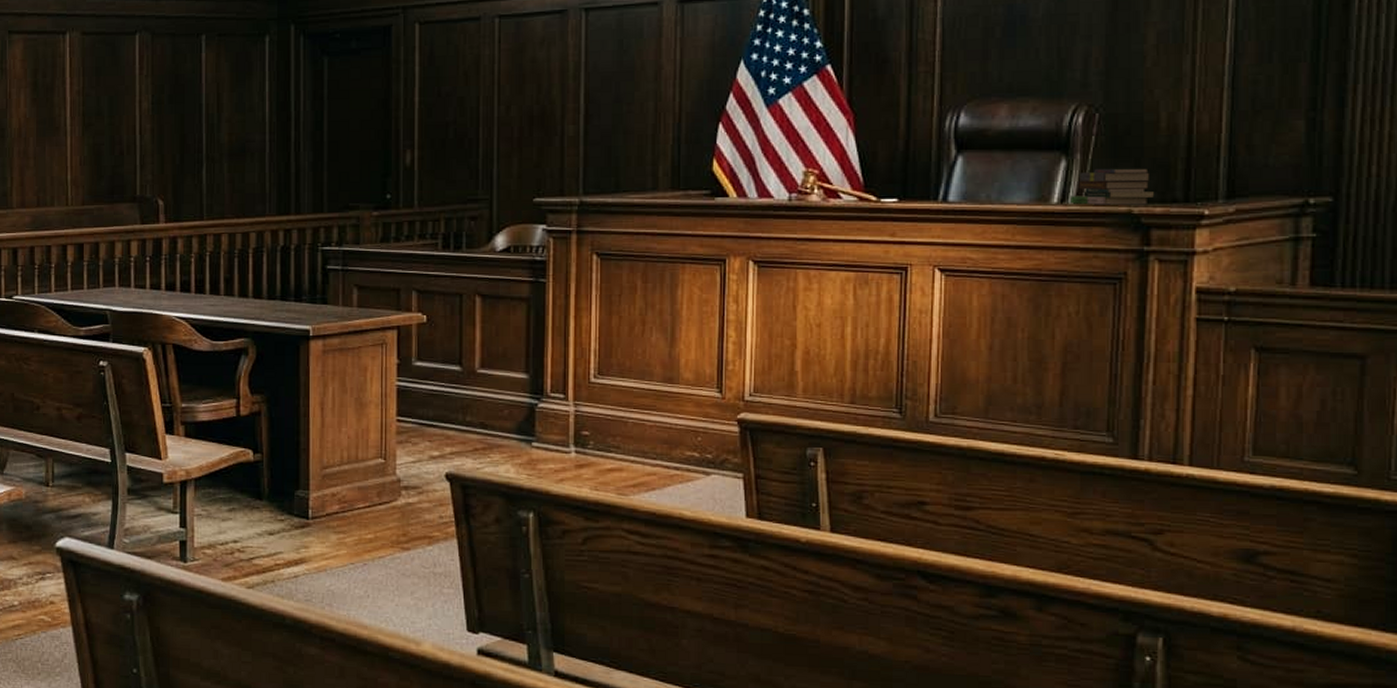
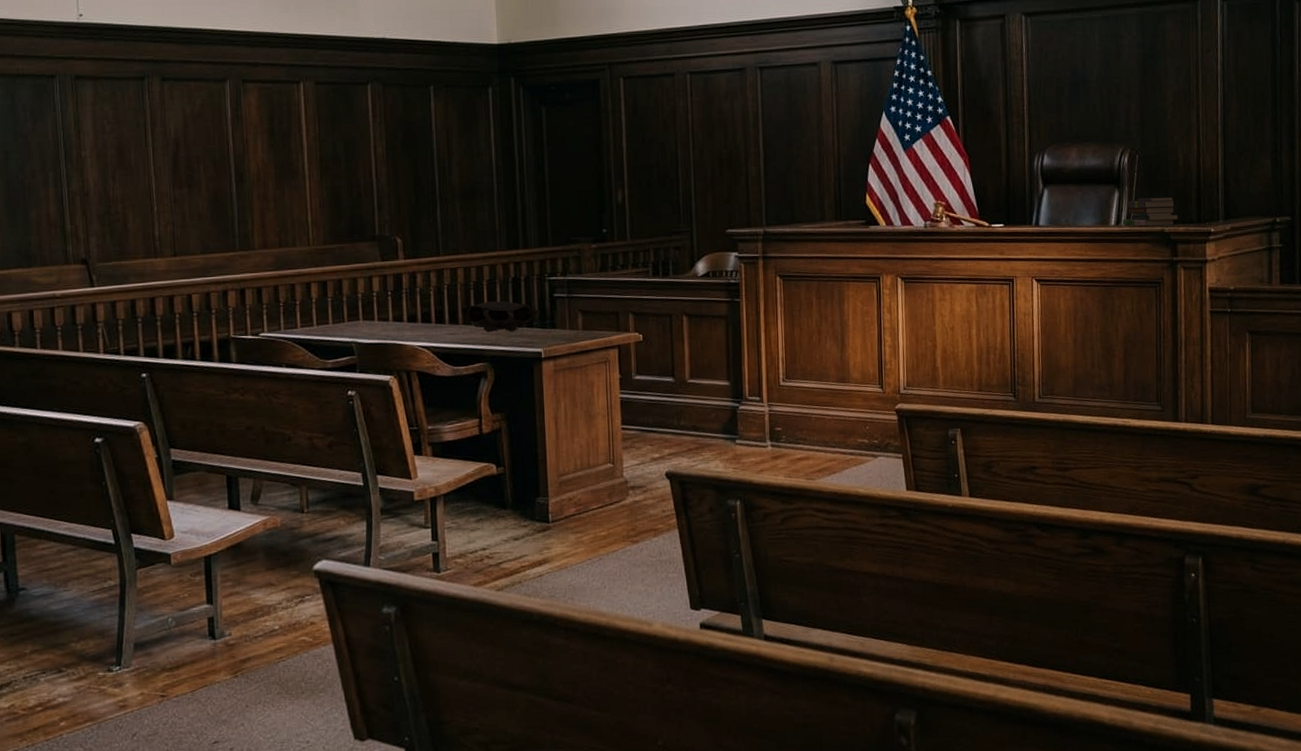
tote bag: none [229,272,310,306] -> present [466,301,540,333]

